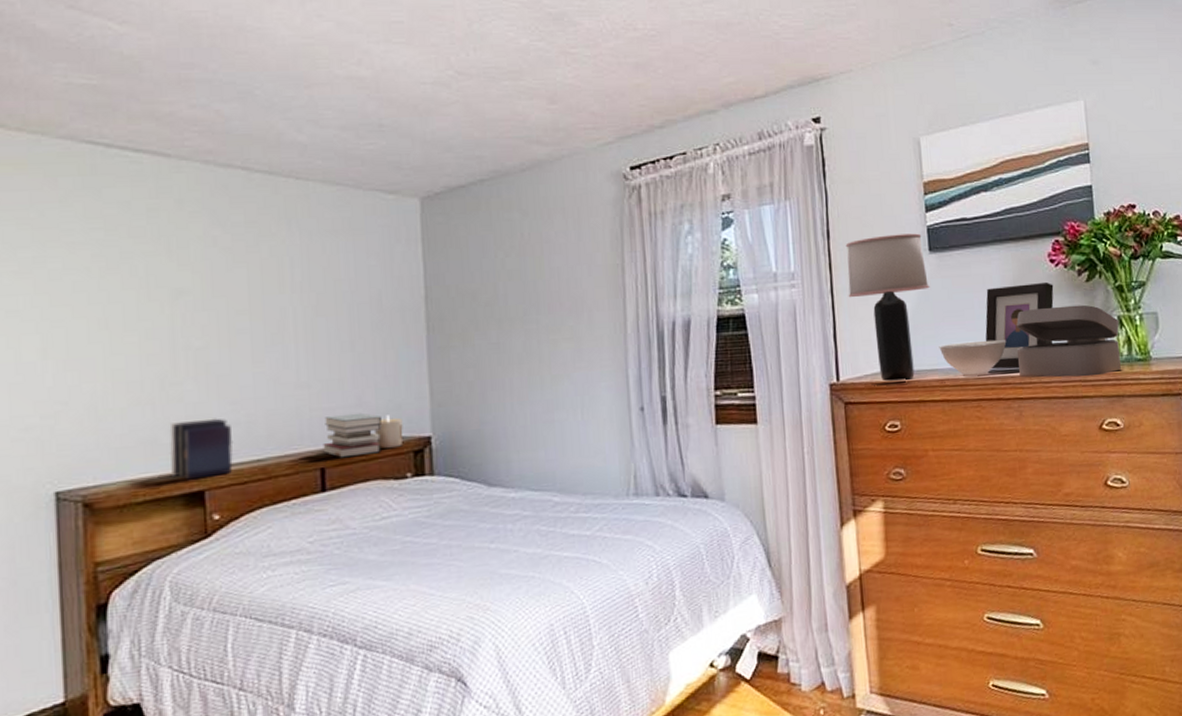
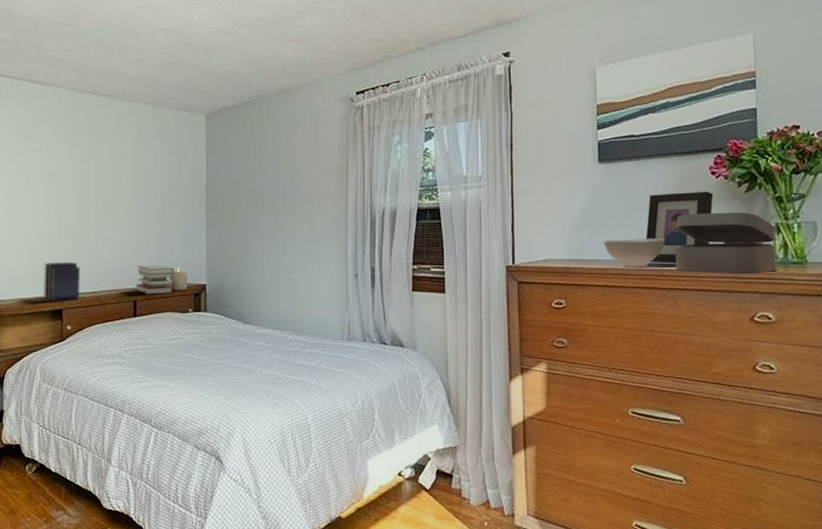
table lamp: present [845,233,930,382] -> none [525,147,598,267]

